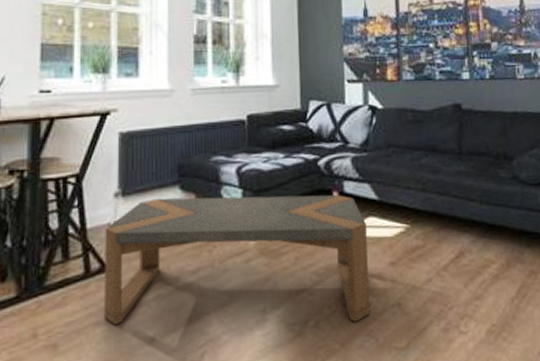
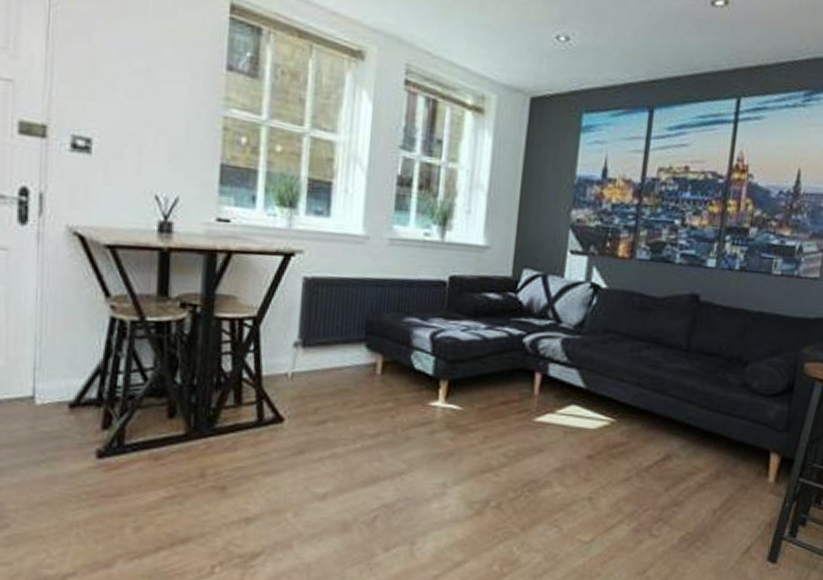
coffee table: present [105,194,371,325] -> none [276,354,569,510]

